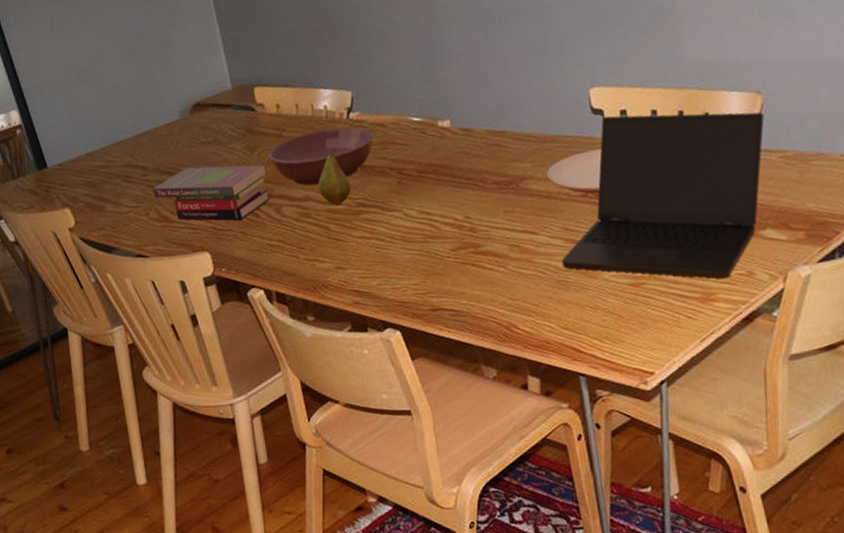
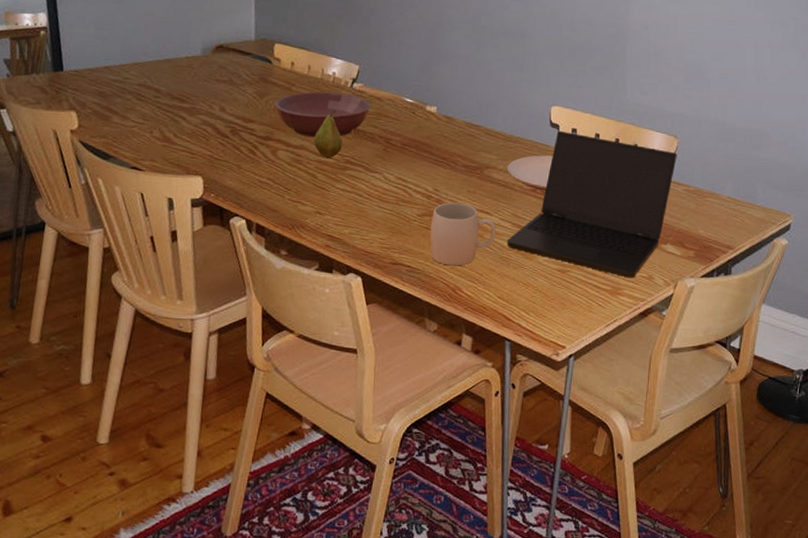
books: present [152,164,269,221] -> none [161,99,270,155]
mug: none [467,226,548,302] -> present [429,202,497,266]

